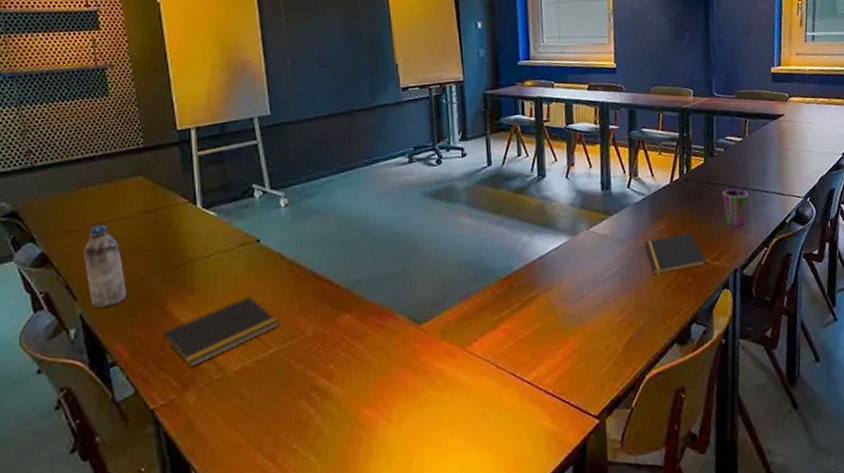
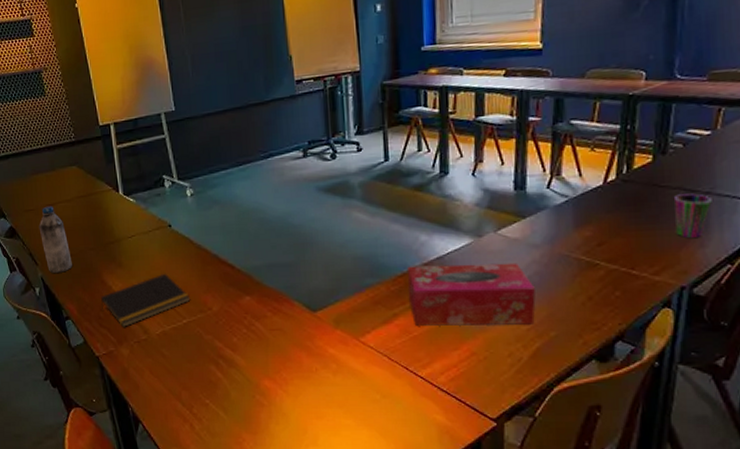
tissue box: none [512,257,626,329] -> present [407,262,536,326]
notepad: present [644,232,706,275] -> none [563,241,643,285]

